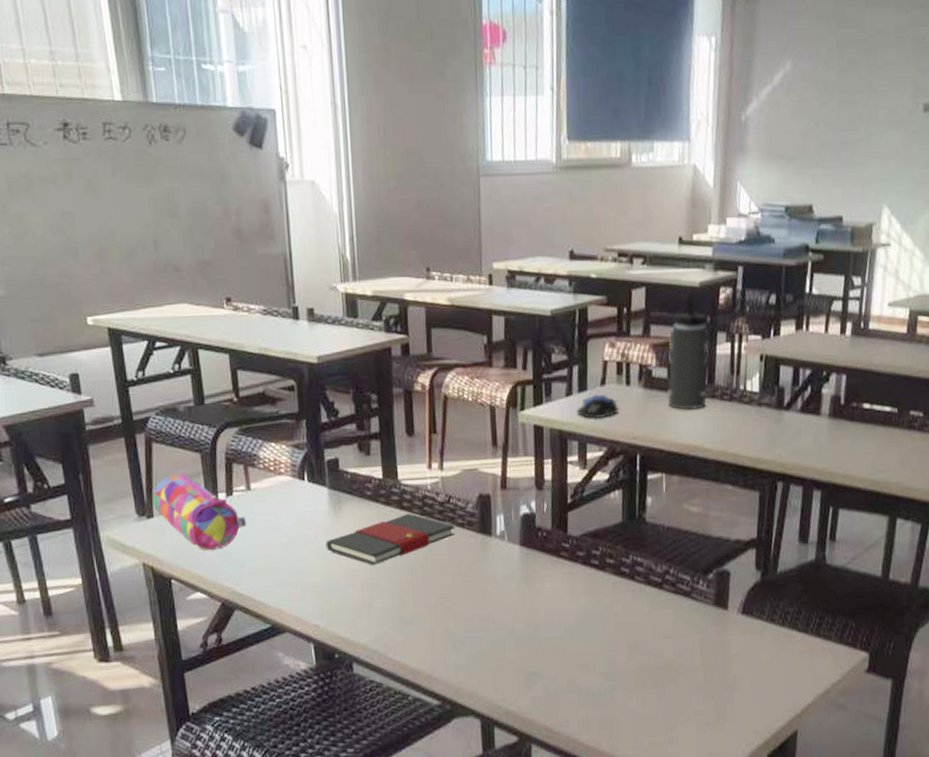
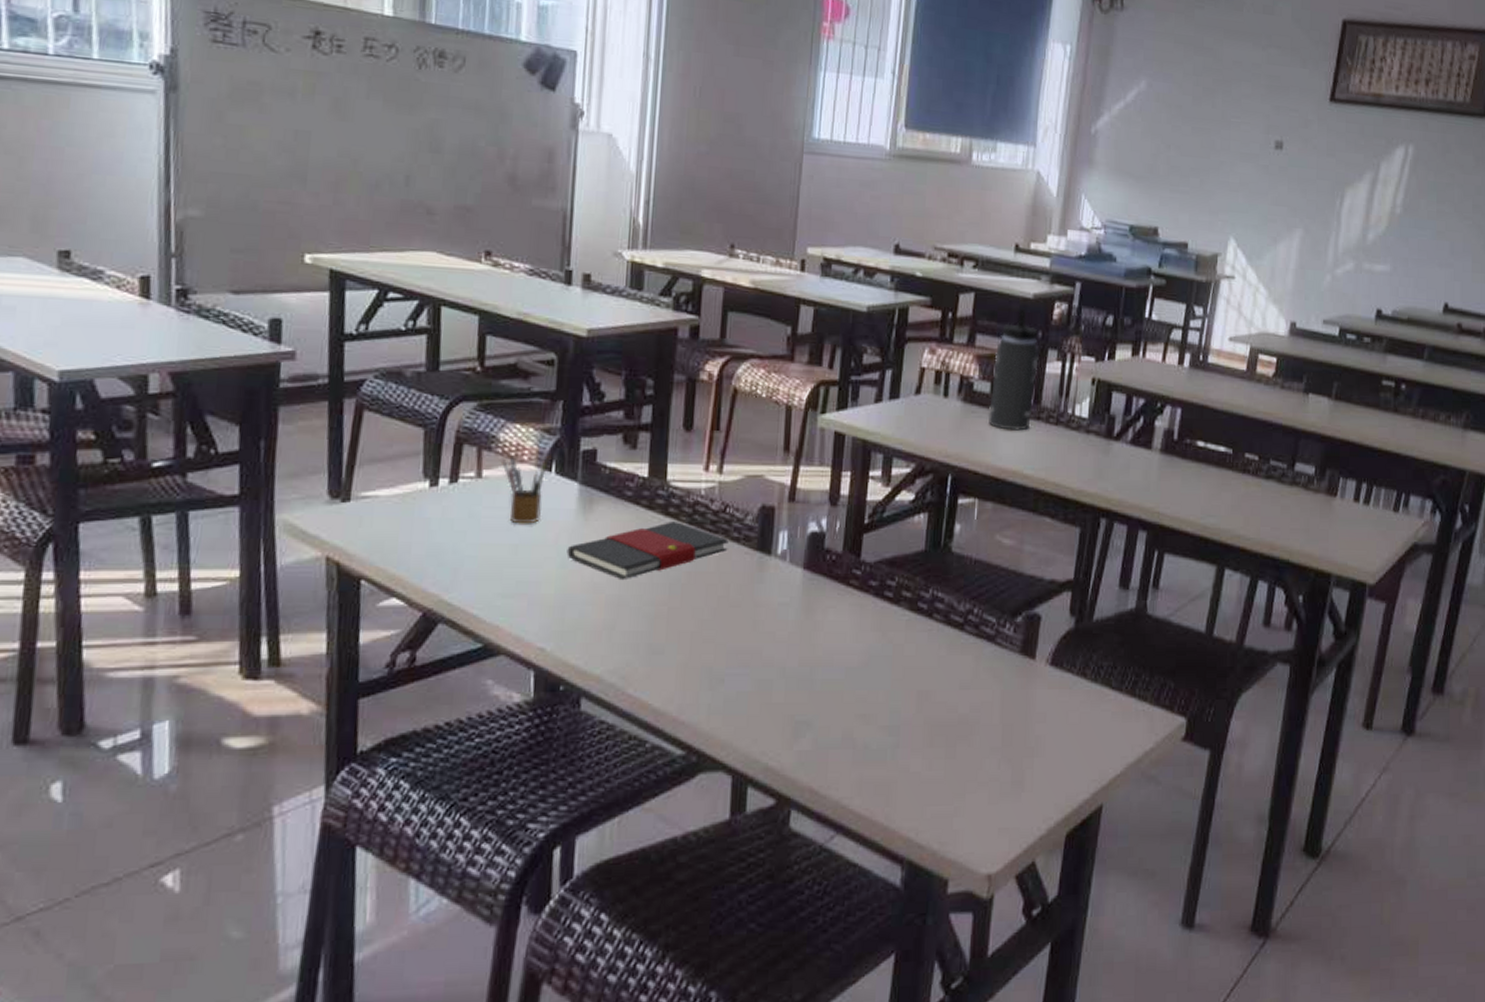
pencil case: present [152,474,246,550] -> none [352,451,470,547]
pencil box: none [264,467,303,526] -> present [502,452,551,524]
computer mouse: present [577,394,618,419] -> none [885,403,932,432]

